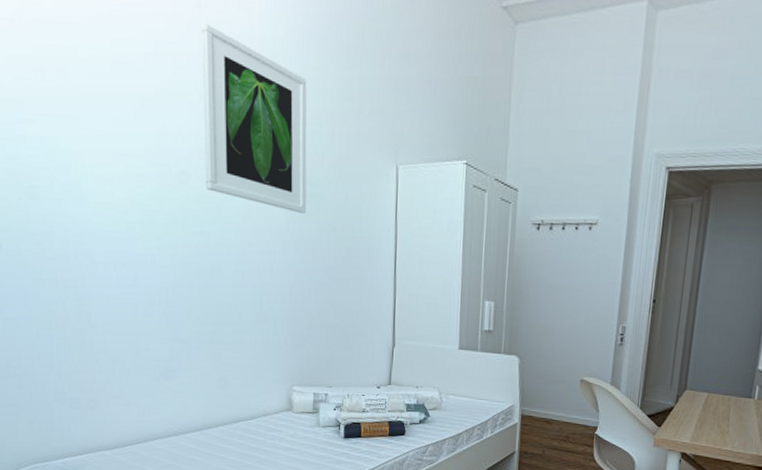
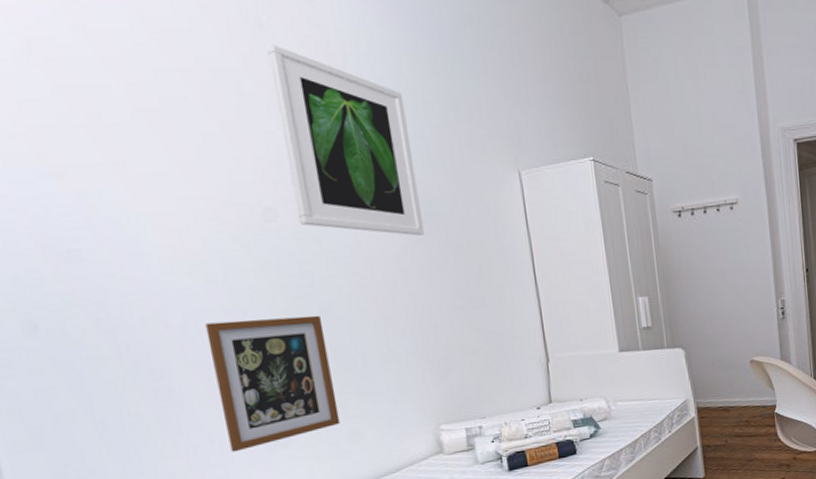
picture frame: none [121,264,213,377] -> present [205,315,340,452]

